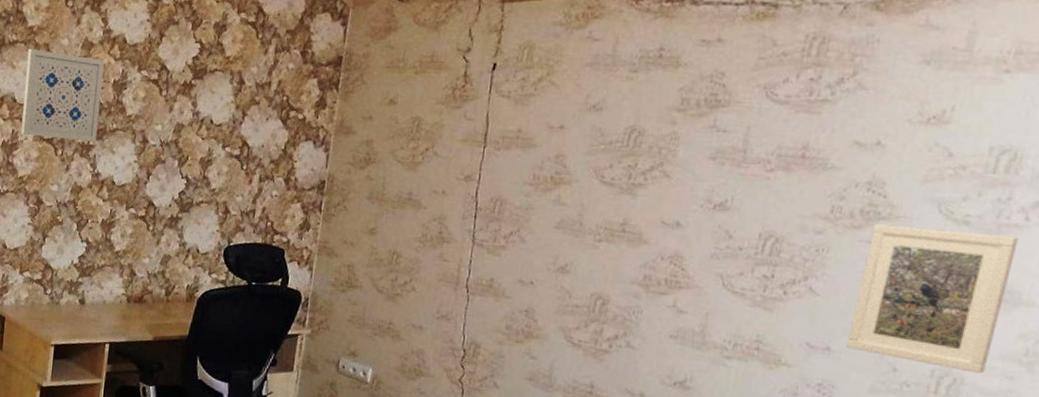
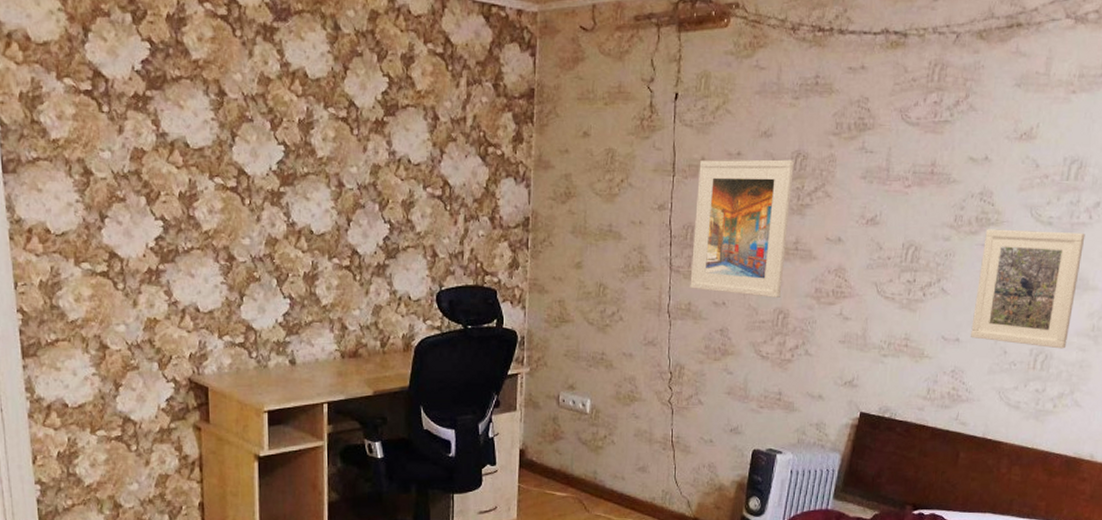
wall art: present [20,49,104,142] -> none [195,86,288,189]
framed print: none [494,132,627,282] -> present [690,159,794,298]

